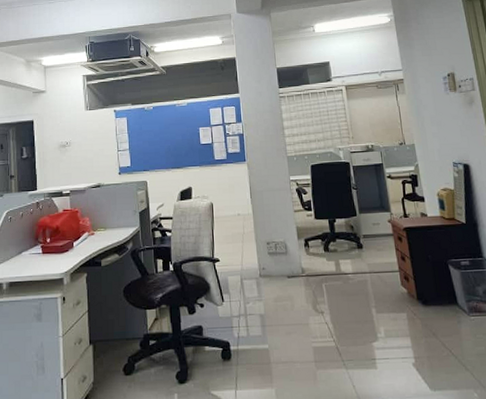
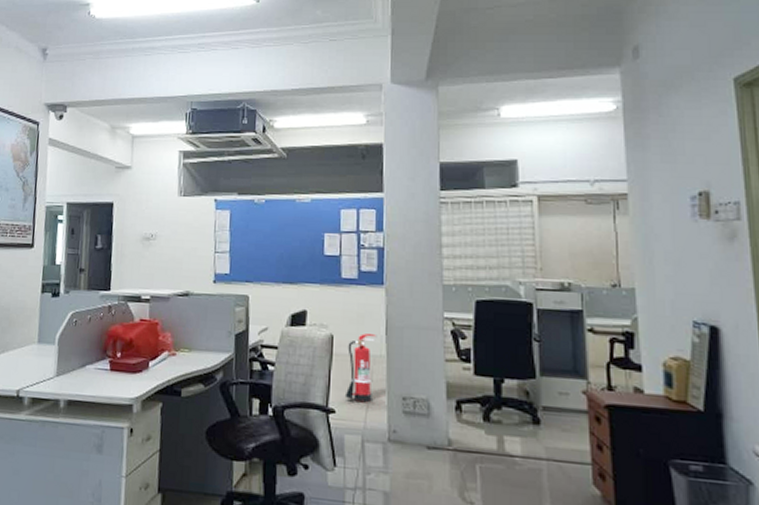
fire extinguisher: none [224,199,246,251] -> present [344,334,377,403]

